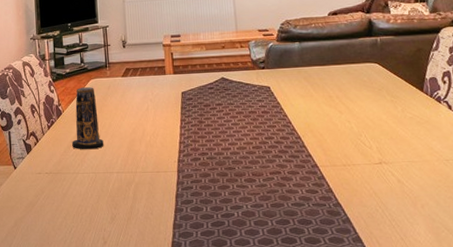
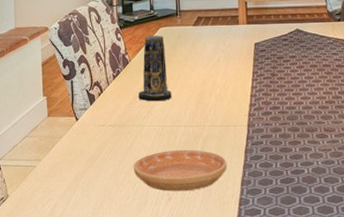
saucer: none [69,195,159,236] -> present [133,149,227,192]

